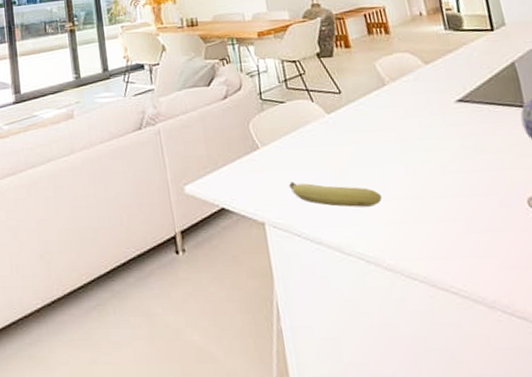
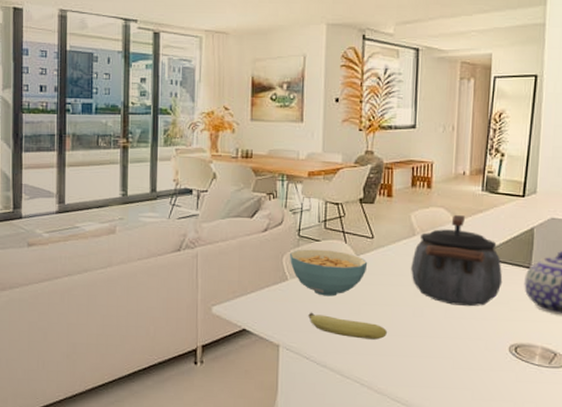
cereal bowl: none [254,111,342,162] -> present [289,249,368,297]
kettle: none [388,57,498,158] -> present [411,214,503,307]

